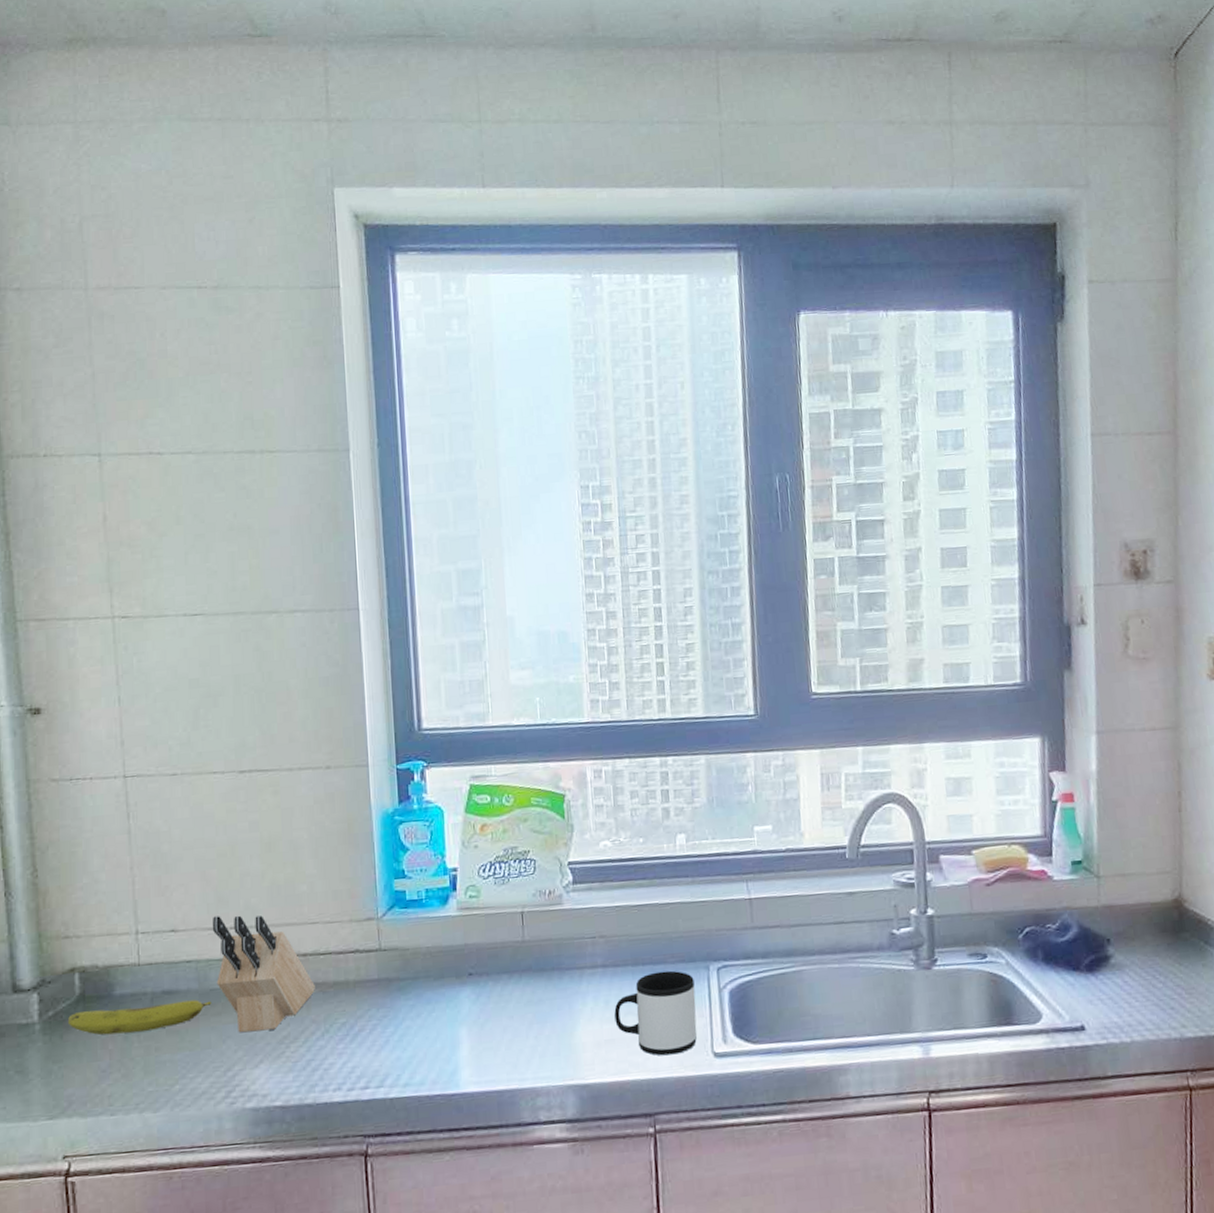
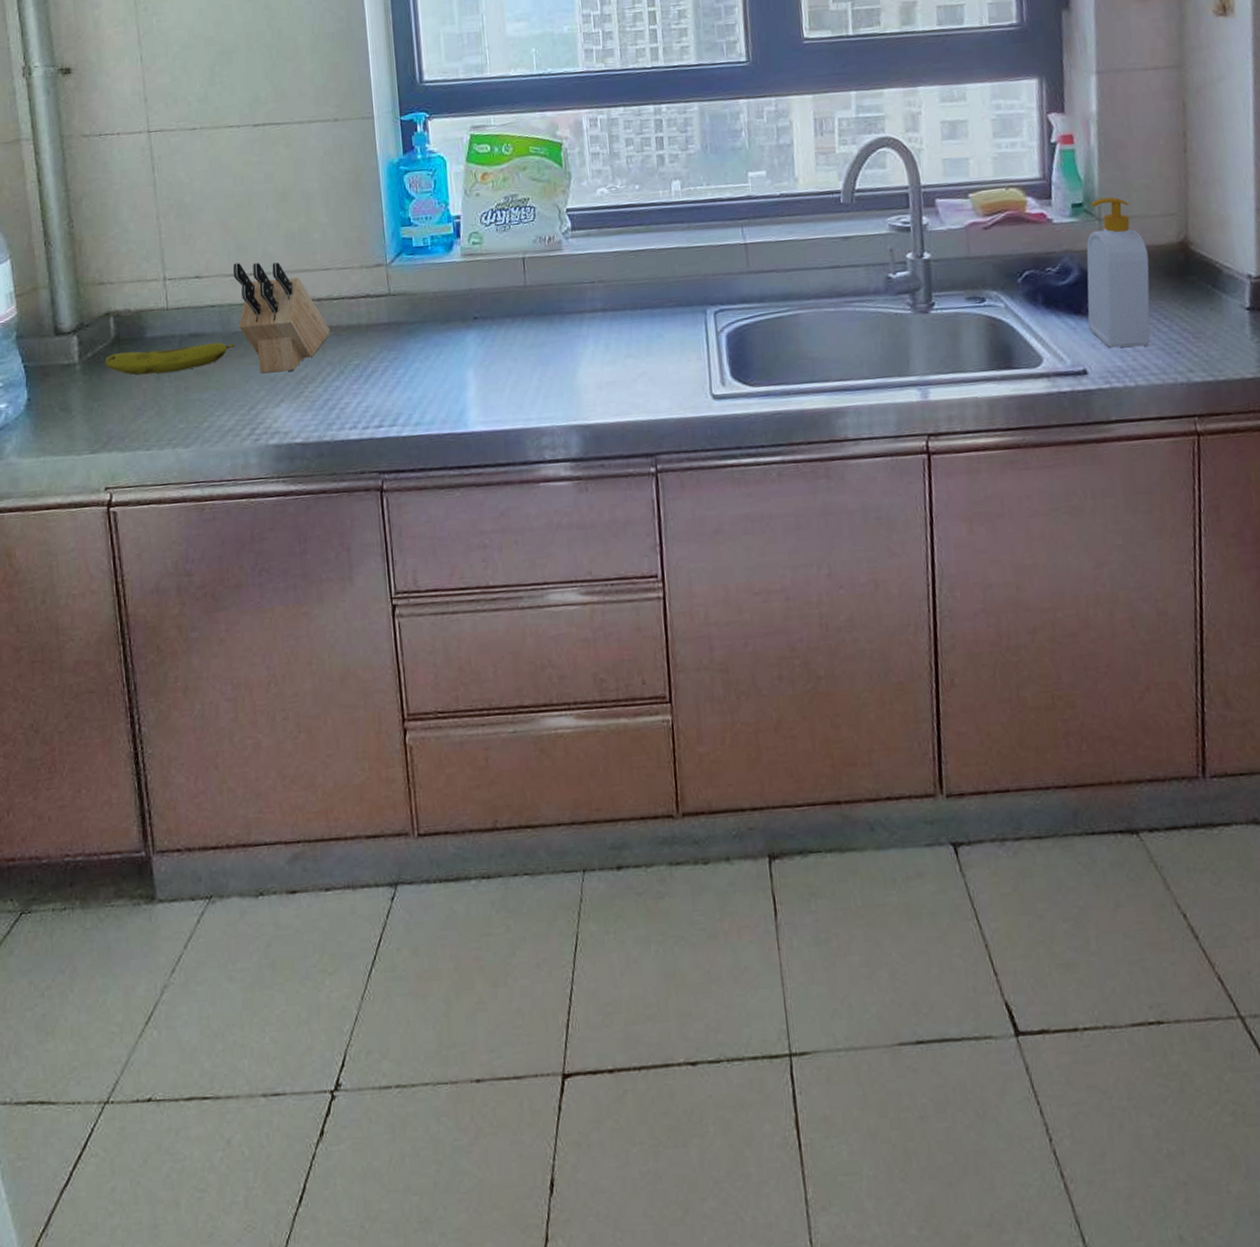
mug: present [614,970,697,1056] -> none [614,314,696,398]
soap bottle: none [1085,854,1146,1004] -> present [1086,197,1151,348]

